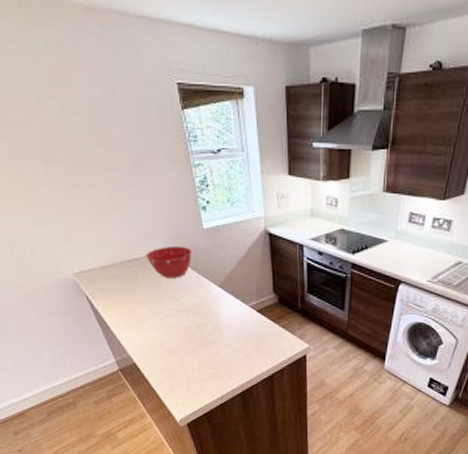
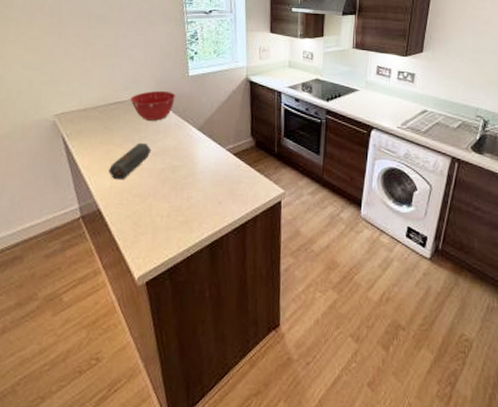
speaker: none [137,300,175,337] -> present [108,142,152,181]

